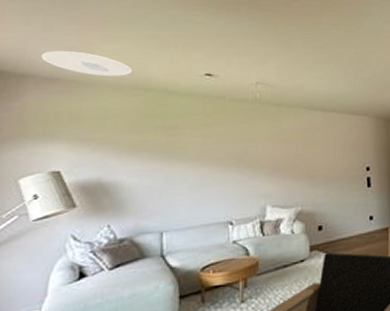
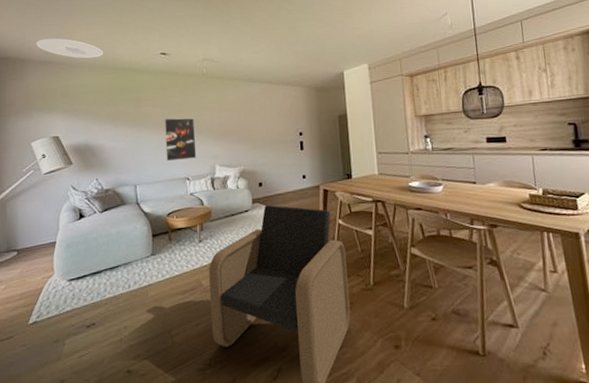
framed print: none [204,149,244,202] -> present [164,117,197,162]

